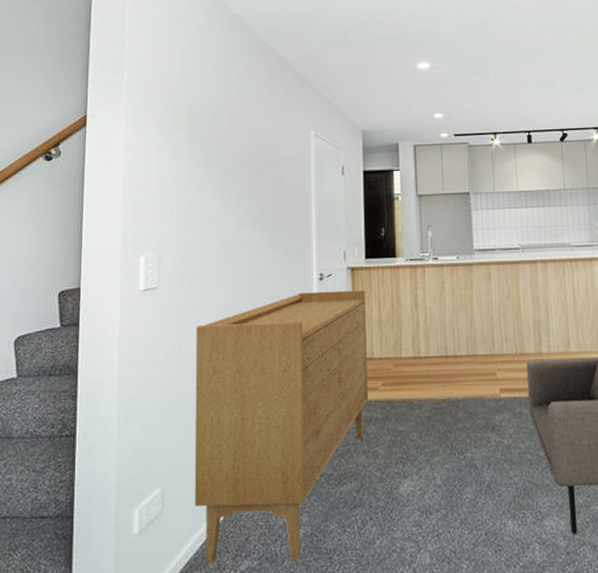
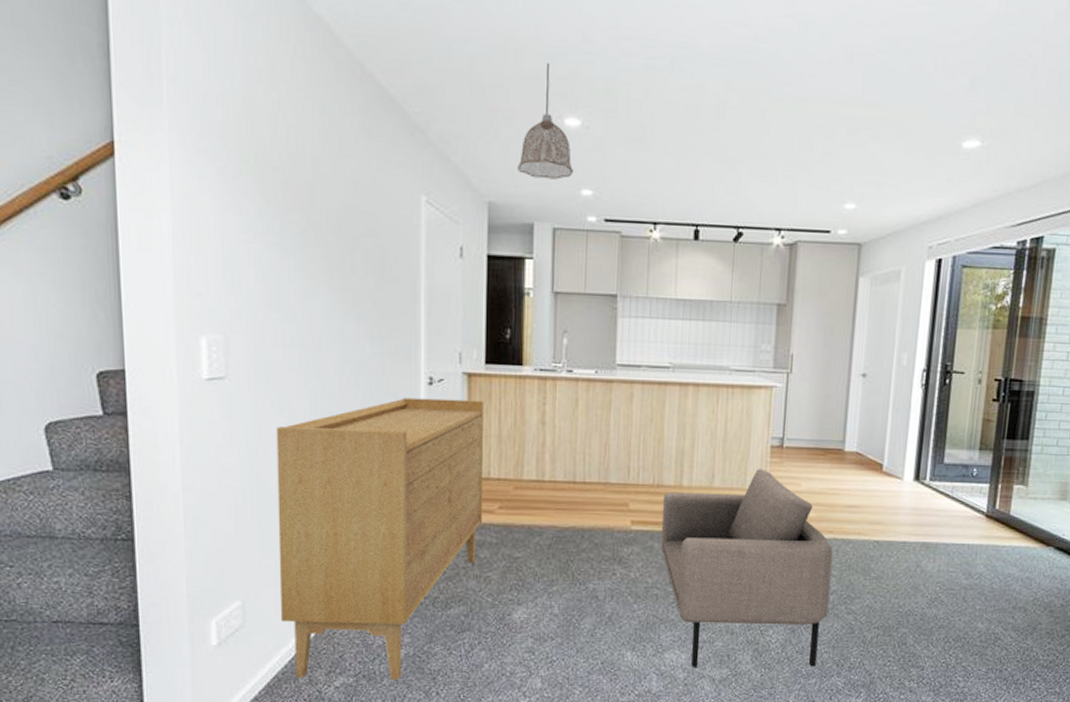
pendant lamp: none [384,27,428,109] -> present [518,63,574,180]

